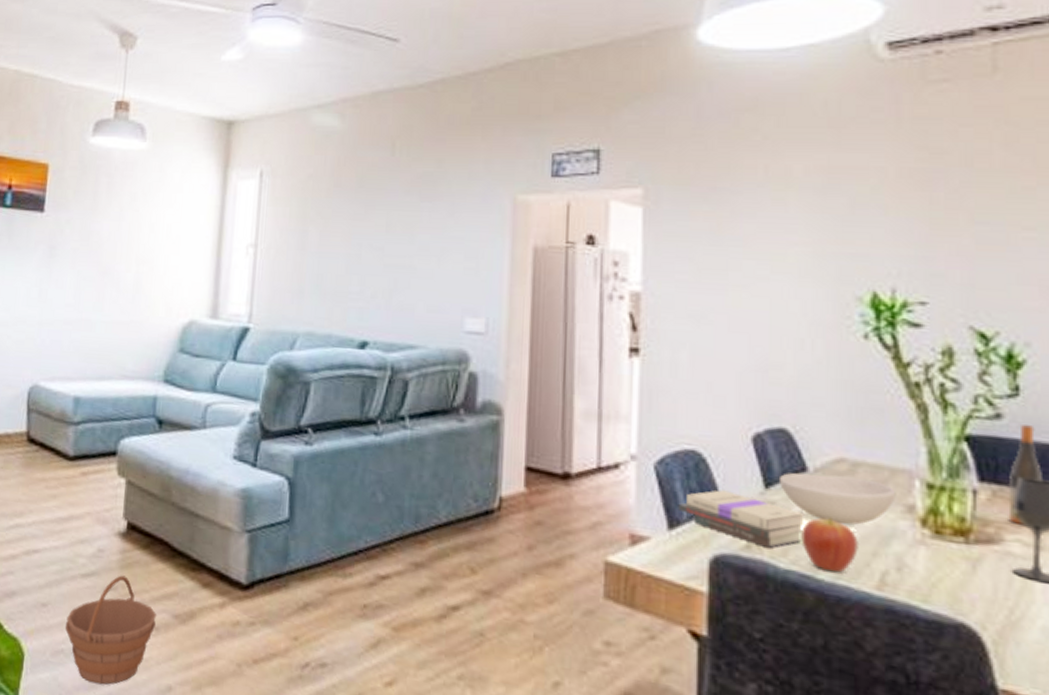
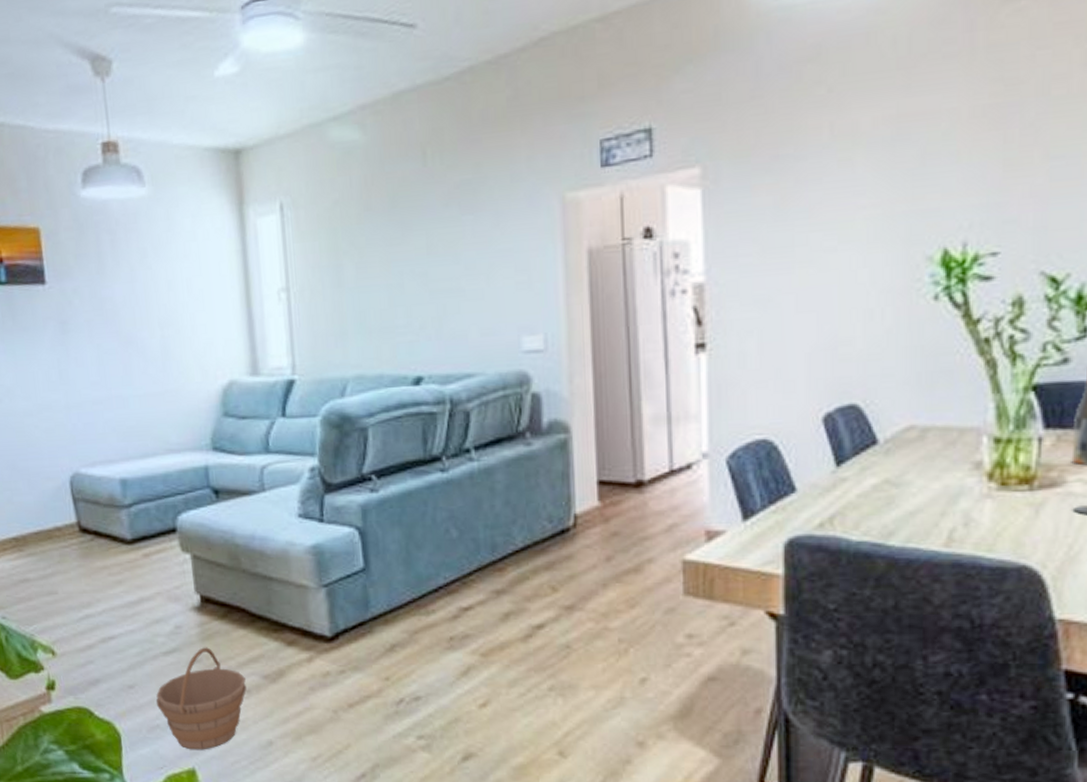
books: present [678,490,805,548] -> none [751,474,876,523]
bowl: present [780,472,896,525] -> none [851,442,964,490]
fruit: present [801,517,858,573] -> none [872,485,927,537]

